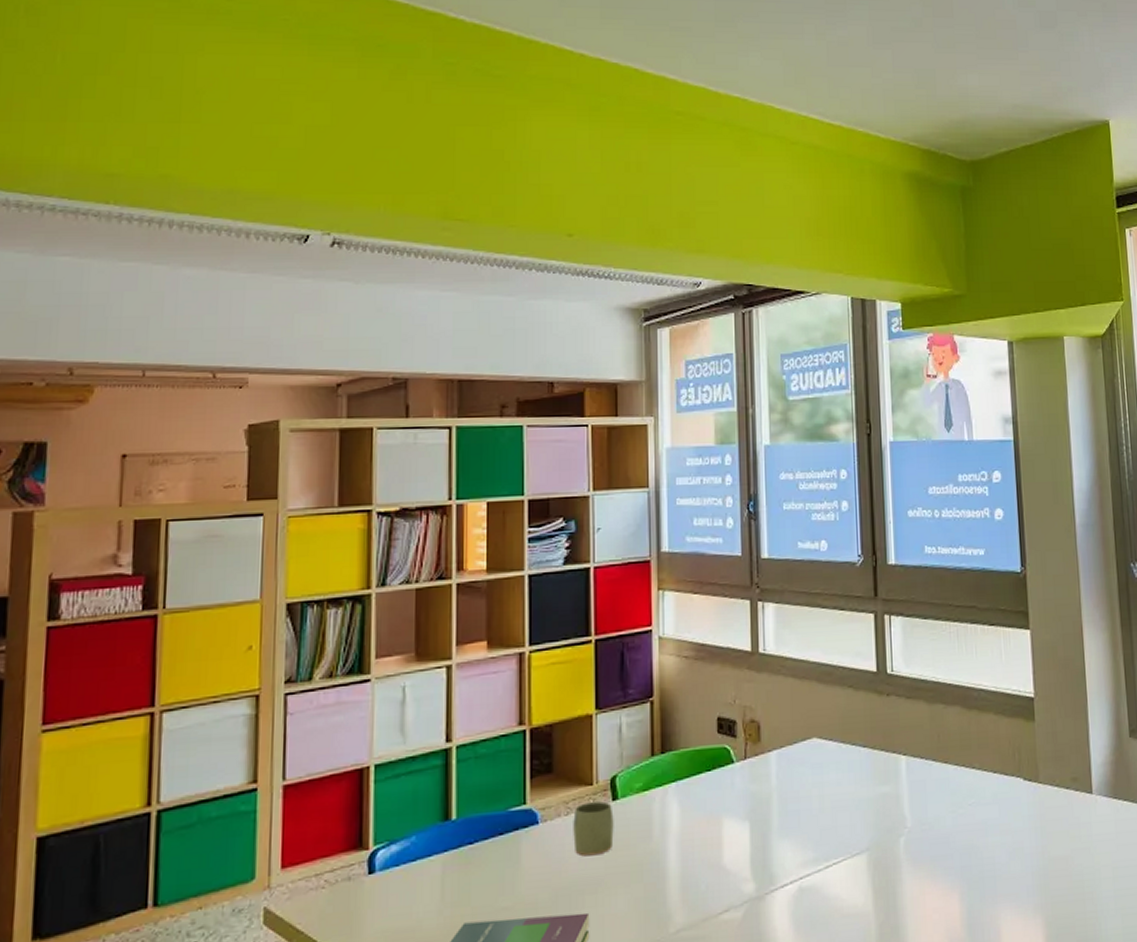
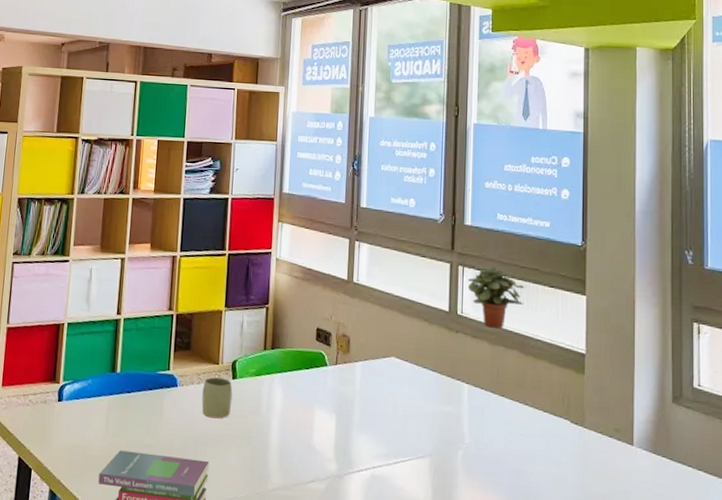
potted plant: none [896,610,964,685] -> present [467,267,527,330]

